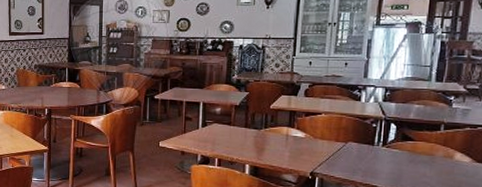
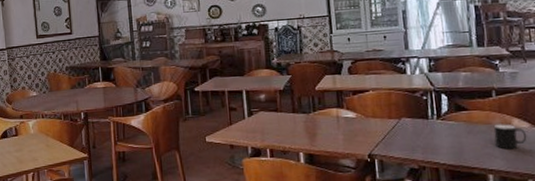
cup: none [434,156,466,181] -> present [493,124,527,149]

